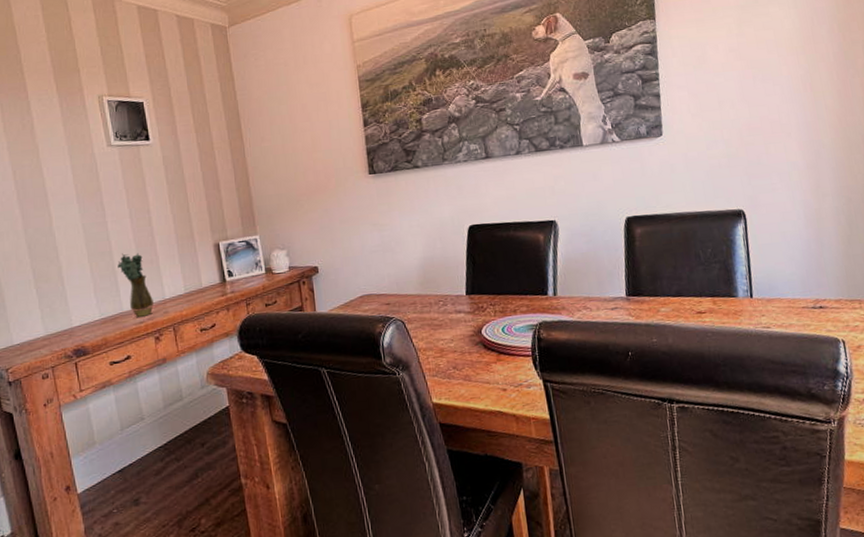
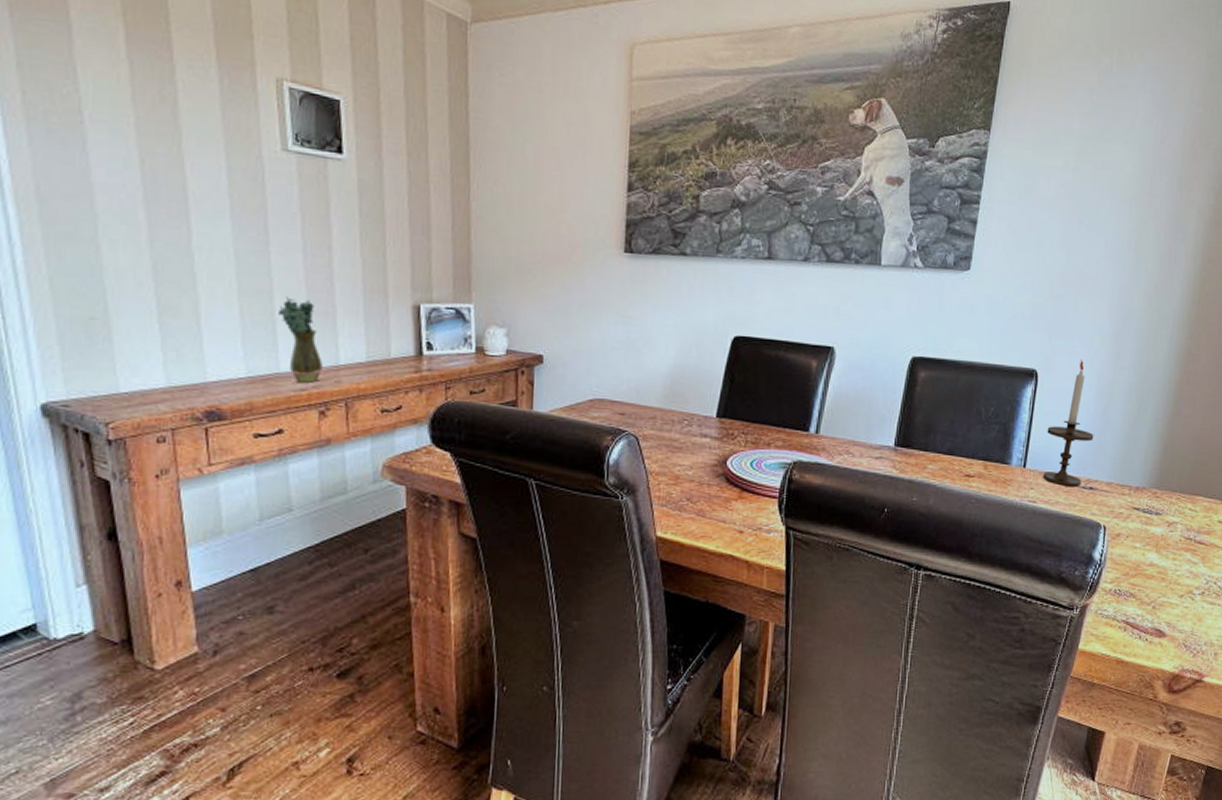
candlestick: none [765,194,813,309] -> present [1043,360,1094,486]

